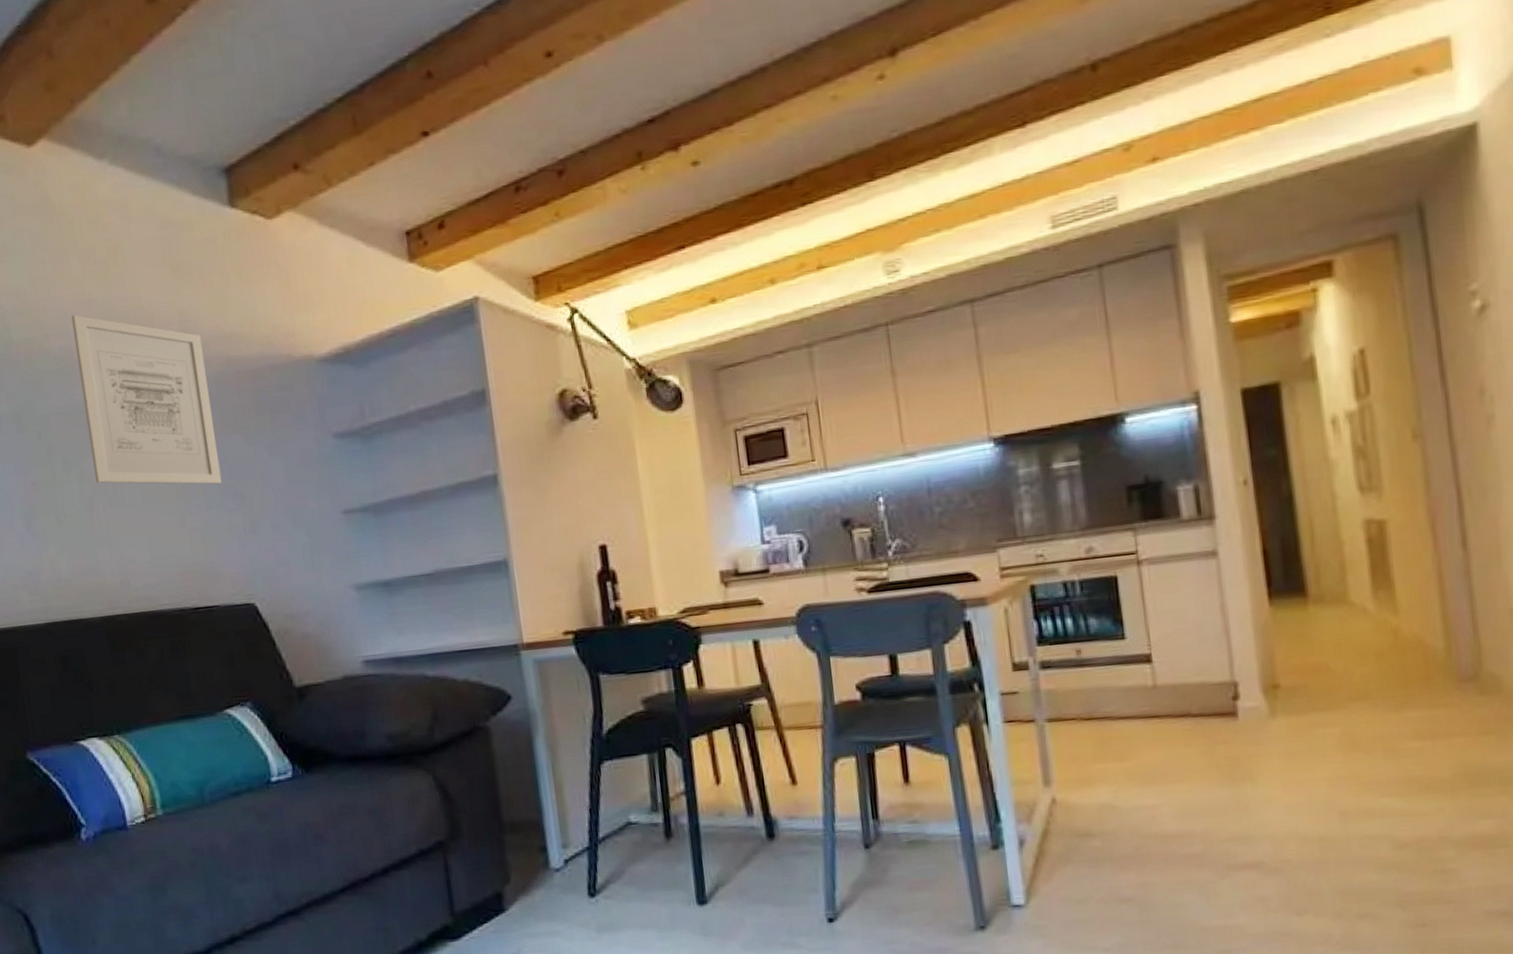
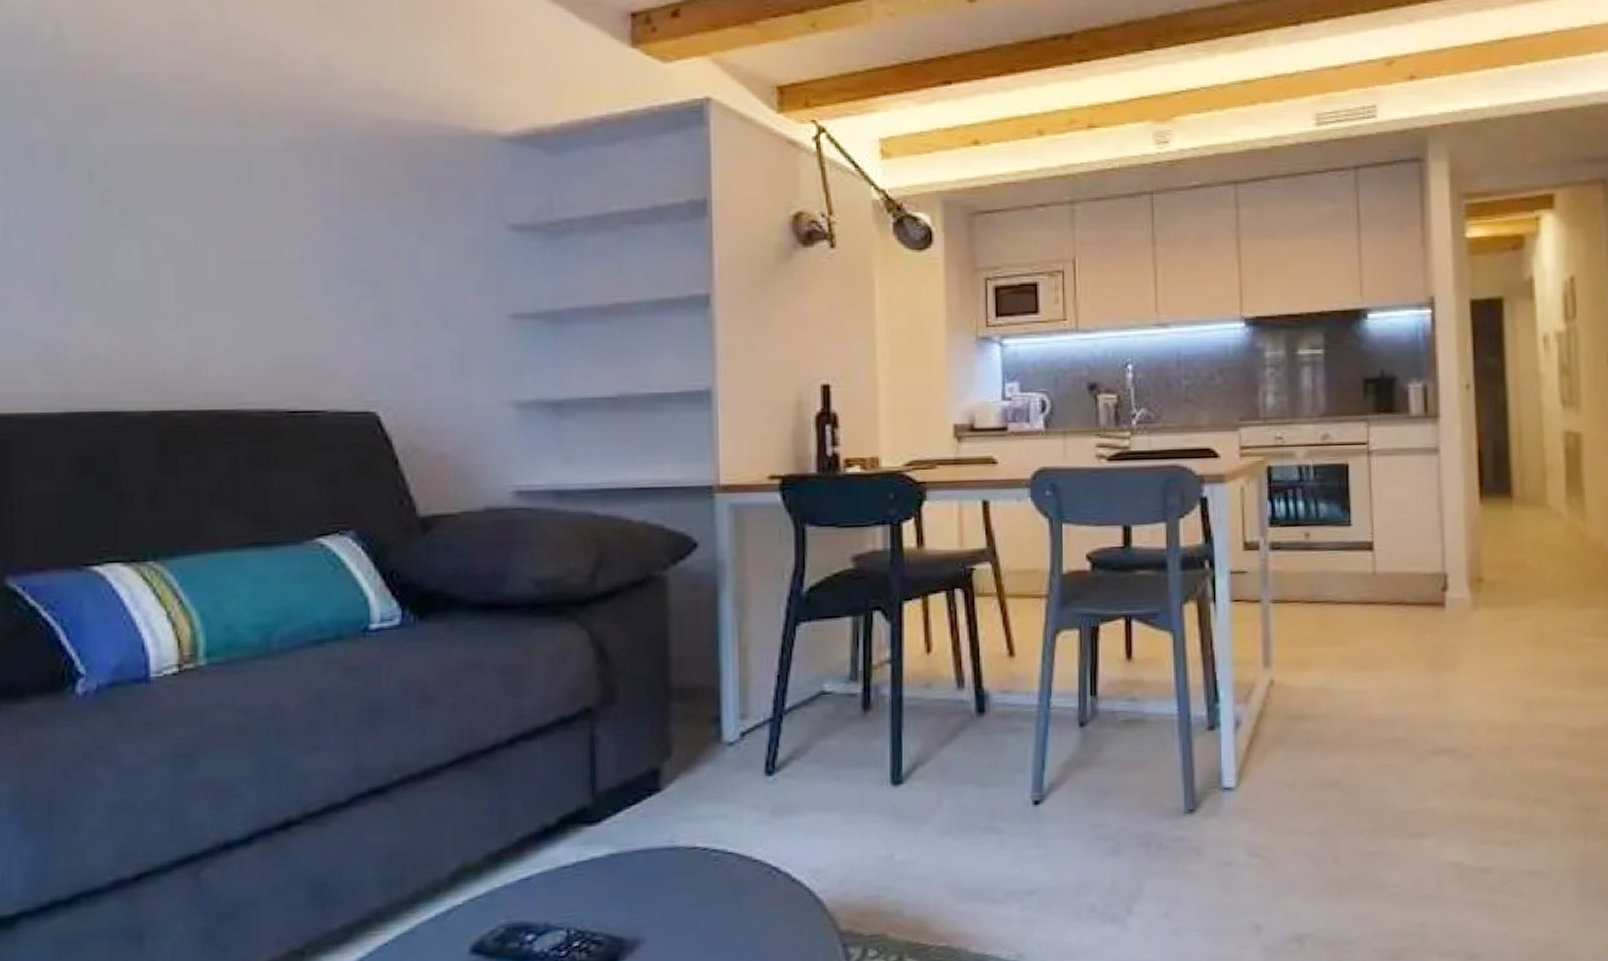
wall art: present [71,314,222,485] -> none [162,36,352,265]

